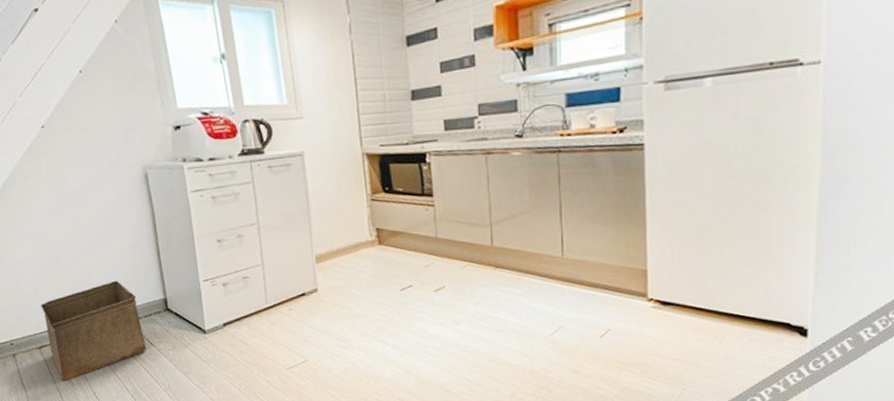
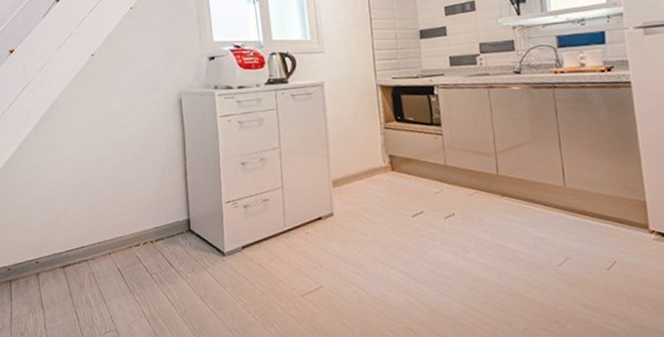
storage bin: present [40,280,146,382] -> none [69,200,166,303]

